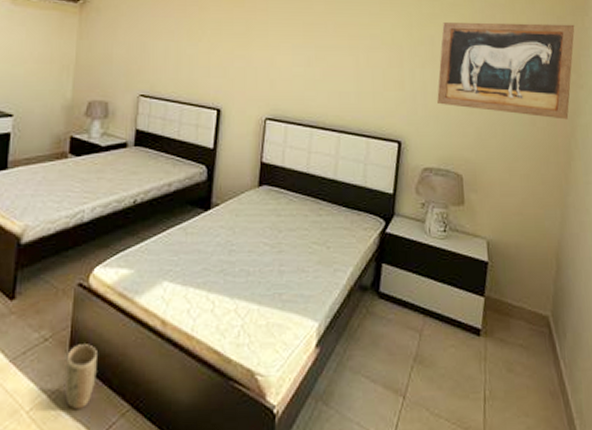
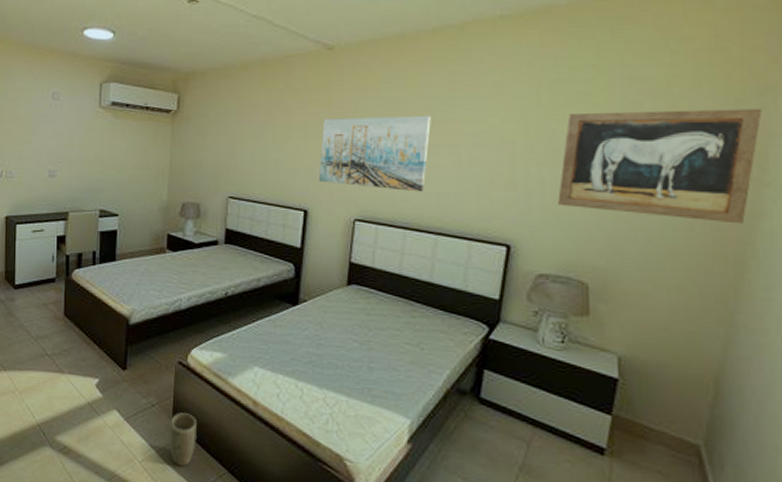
wall art: none [231,16,333,91] -> present [318,116,431,192]

